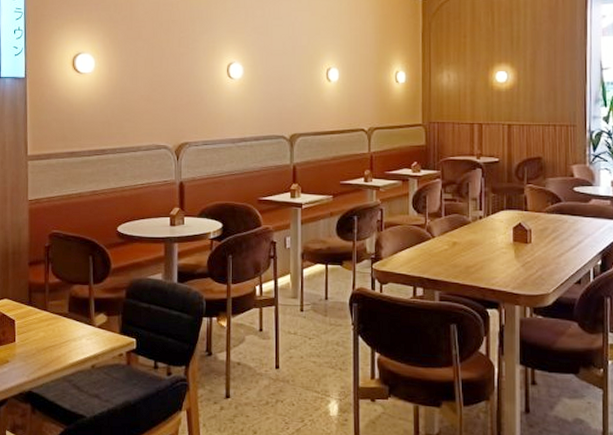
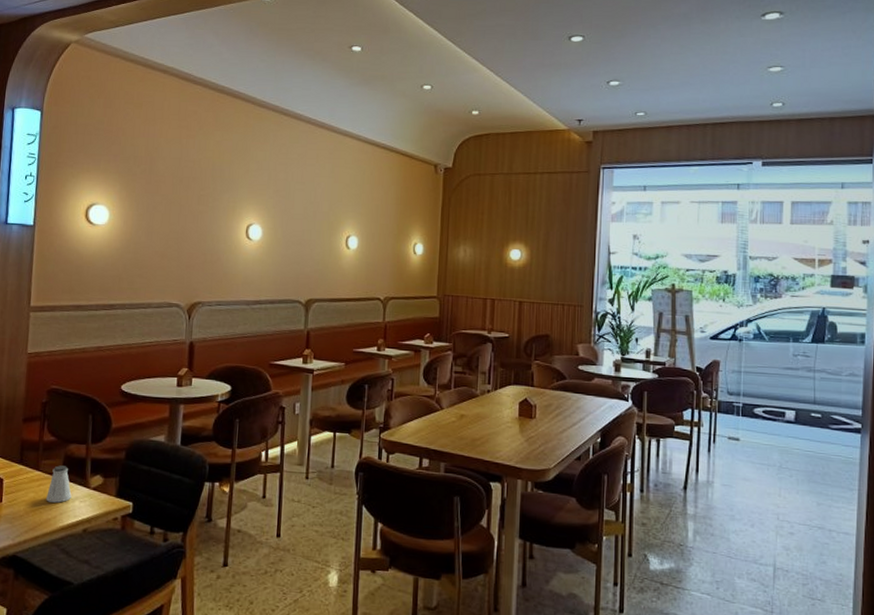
saltshaker: none [55,305,79,341] -> present [46,465,72,503]

